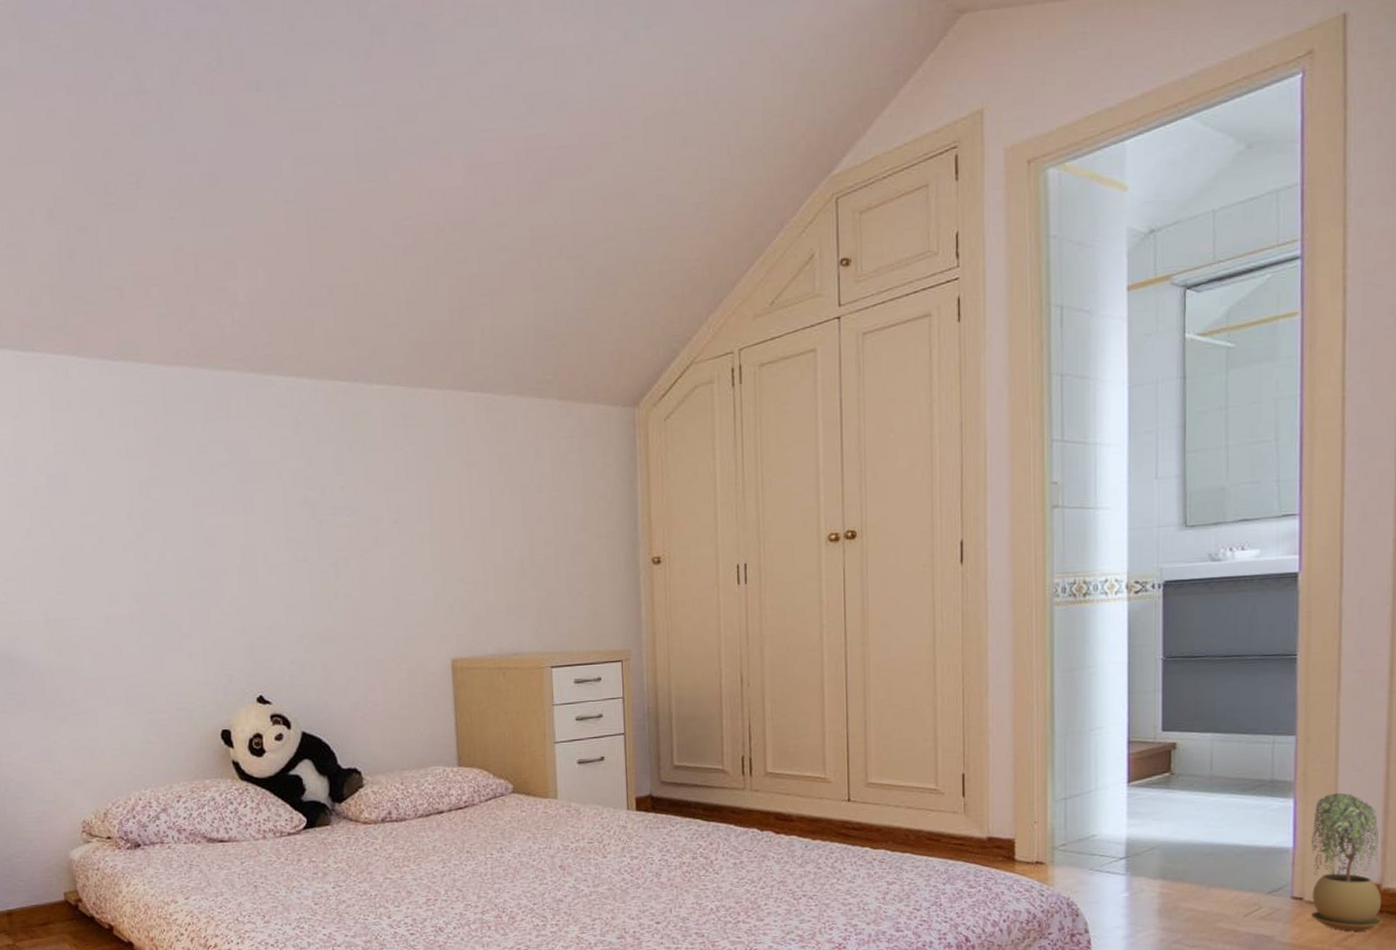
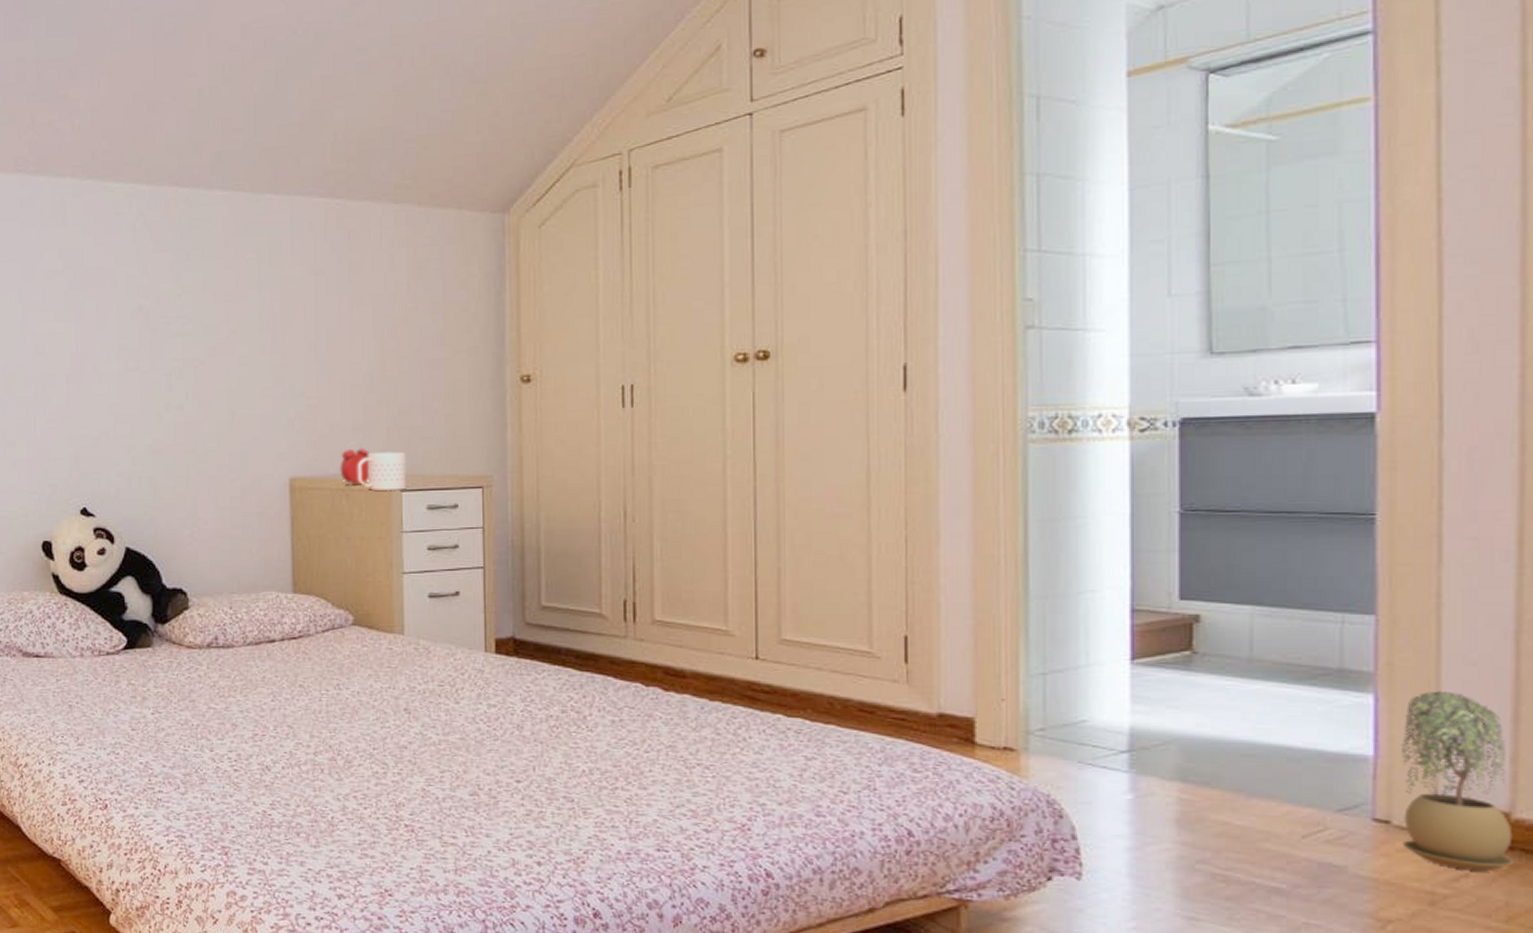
alarm clock: none [496,623,524,664] -> present [340,441,370,485]
mug: none [511,631,556,668] -> present [357,451,407,490]

